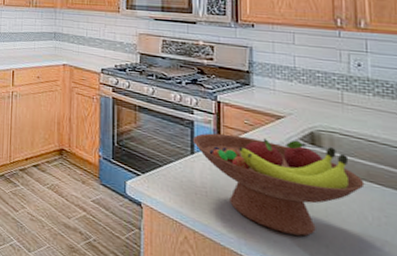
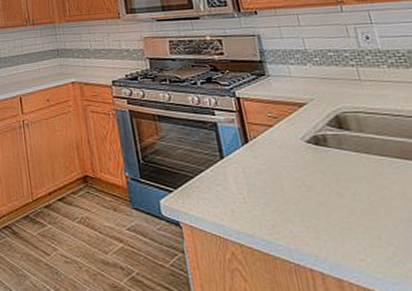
fruit bowl: present [193,133,365,236] -> none [219,126,401,230]

